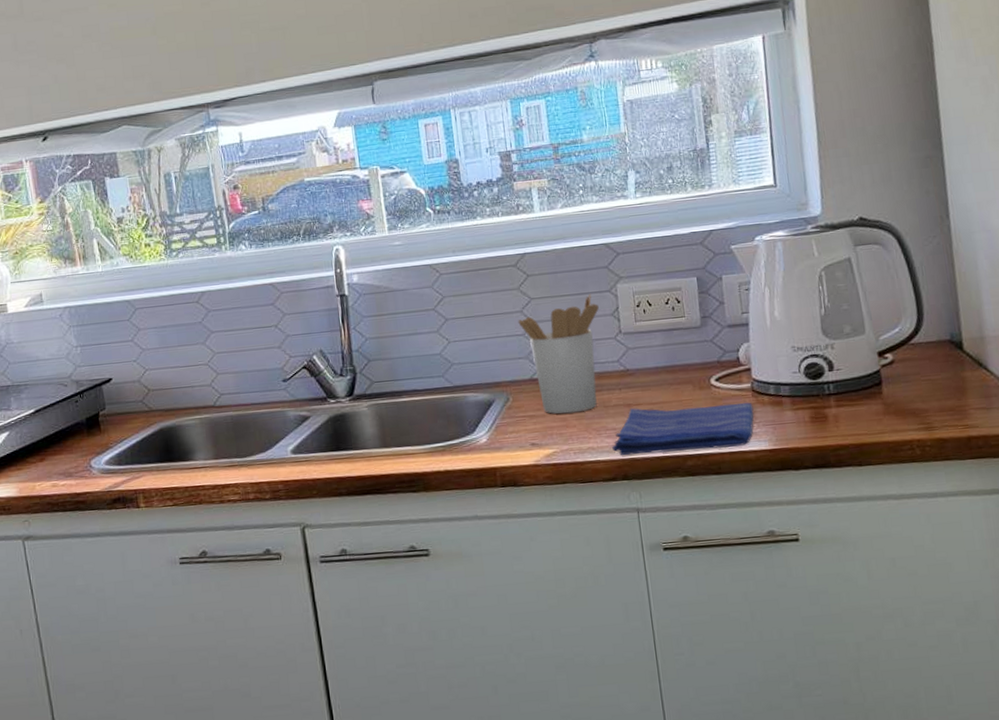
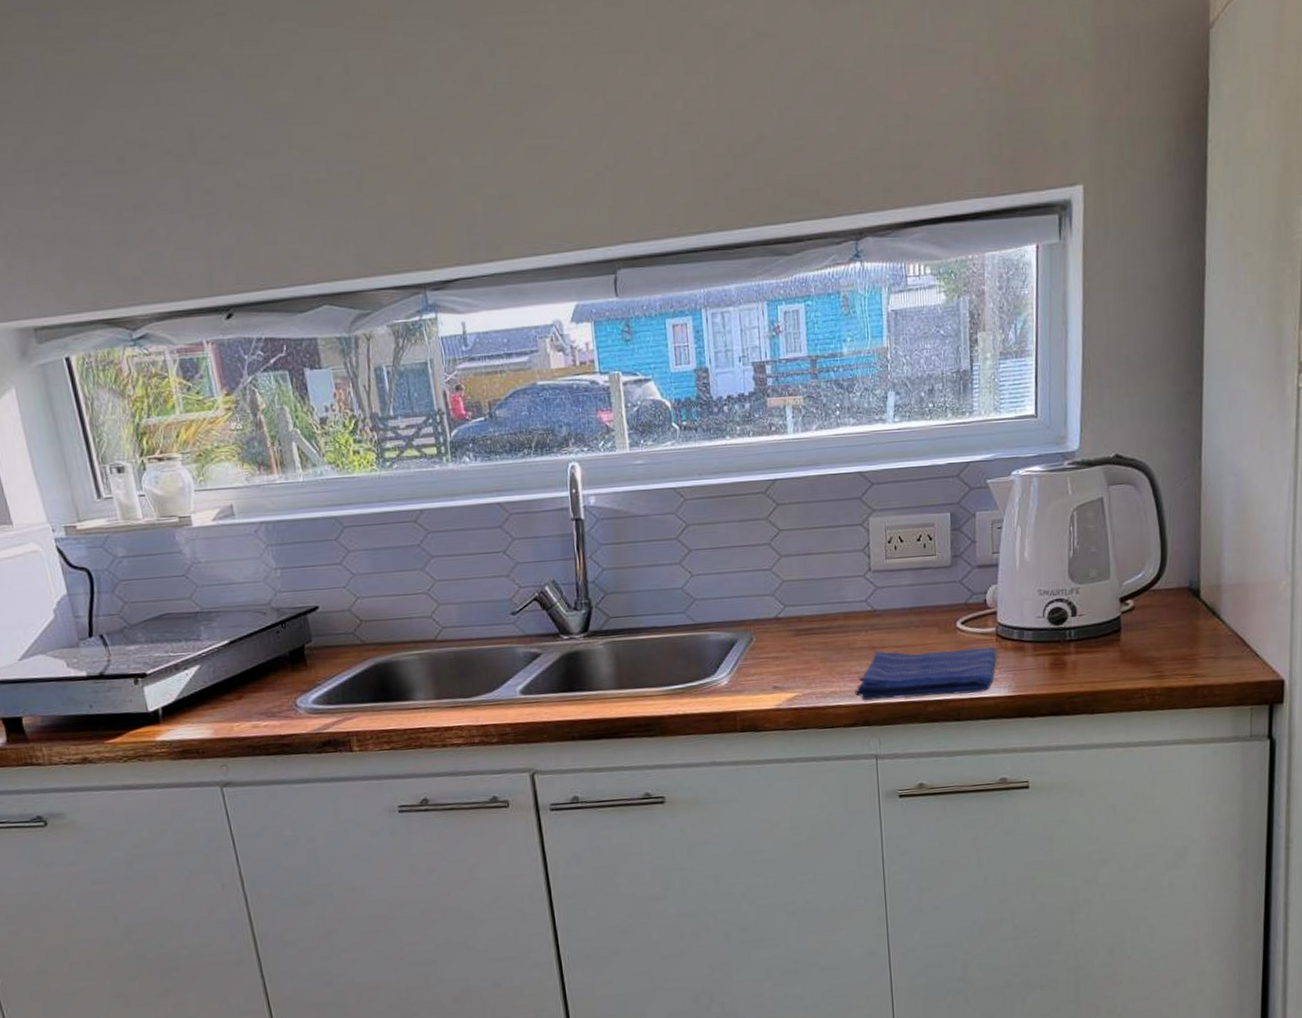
utensil holder: present [518,293,599,414] -> none [765,526,849,656]

